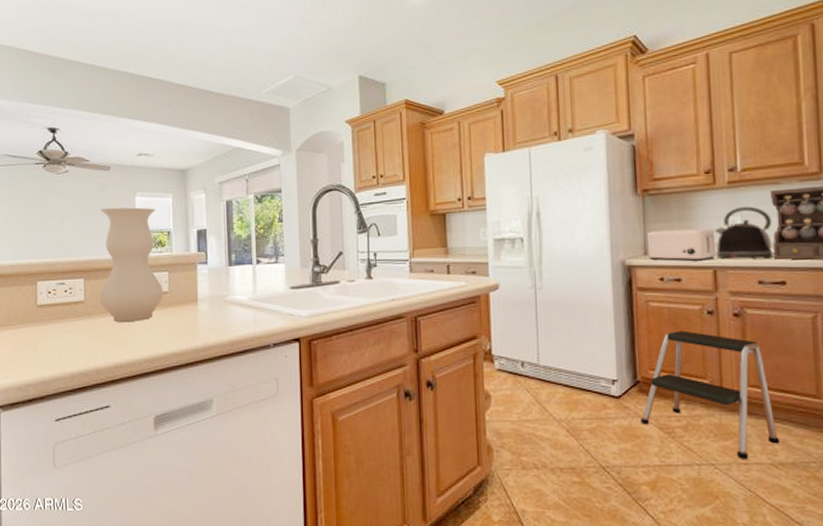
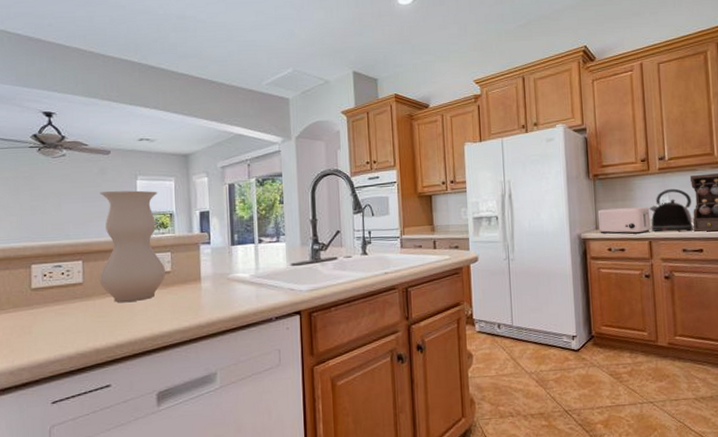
step stool: present [641,330,780,459] -> none [595,292,701,396]

